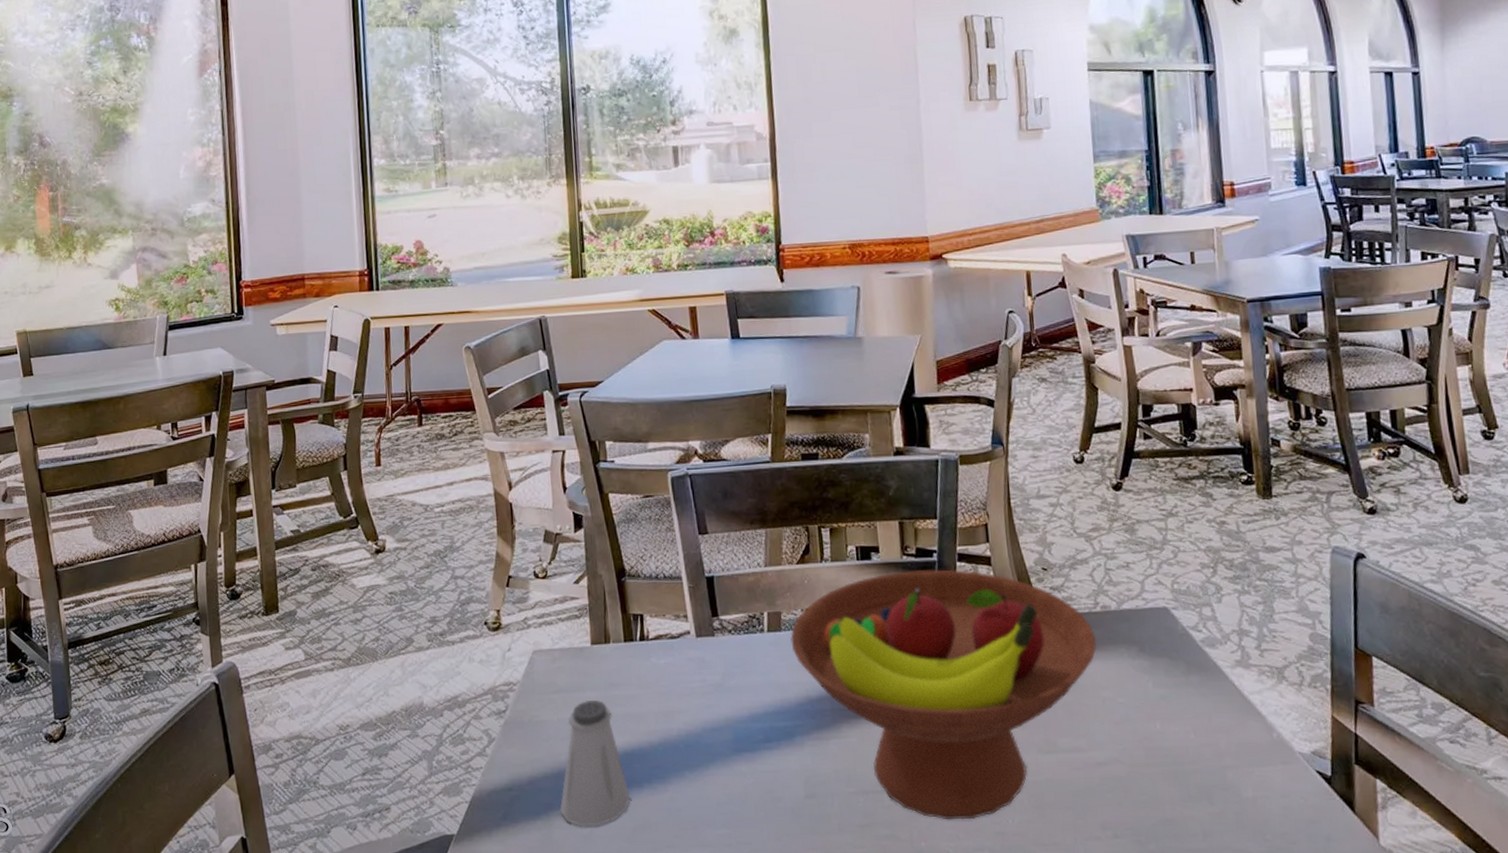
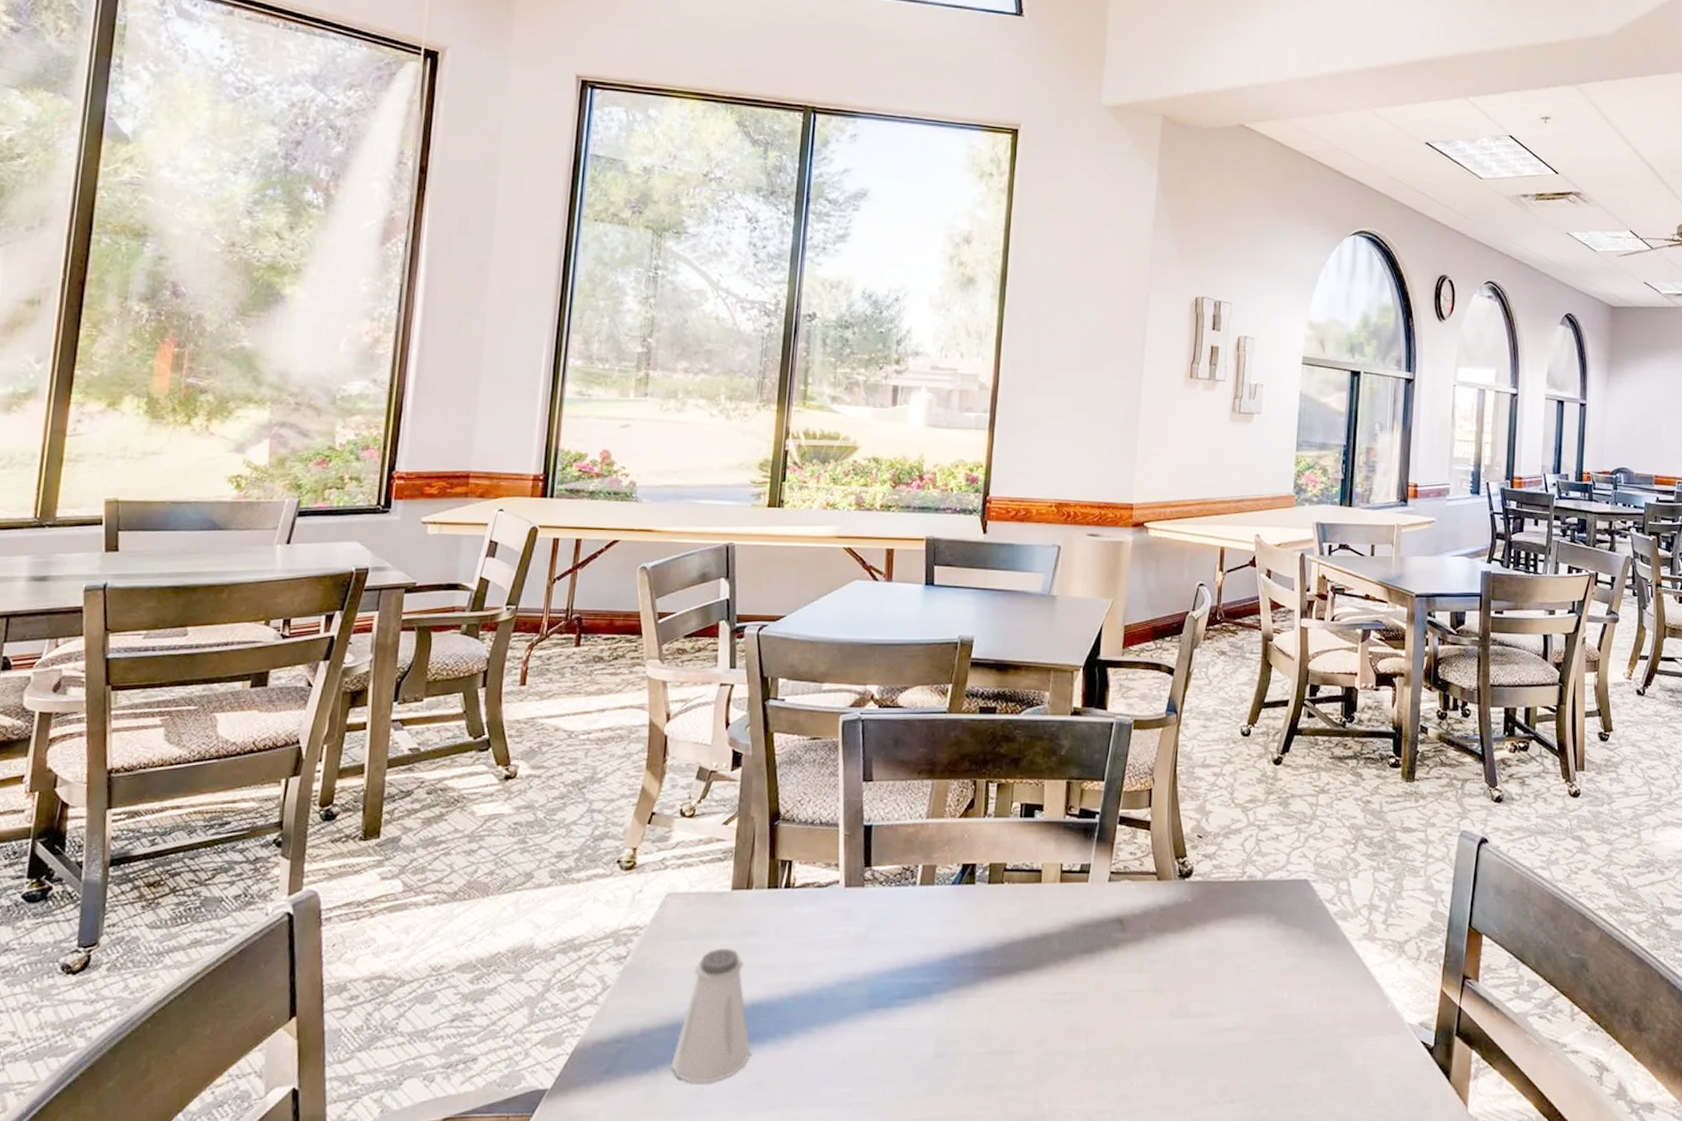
fruit bowl: present [790,569,1097,820] -> none [942,831,1240,1083]

